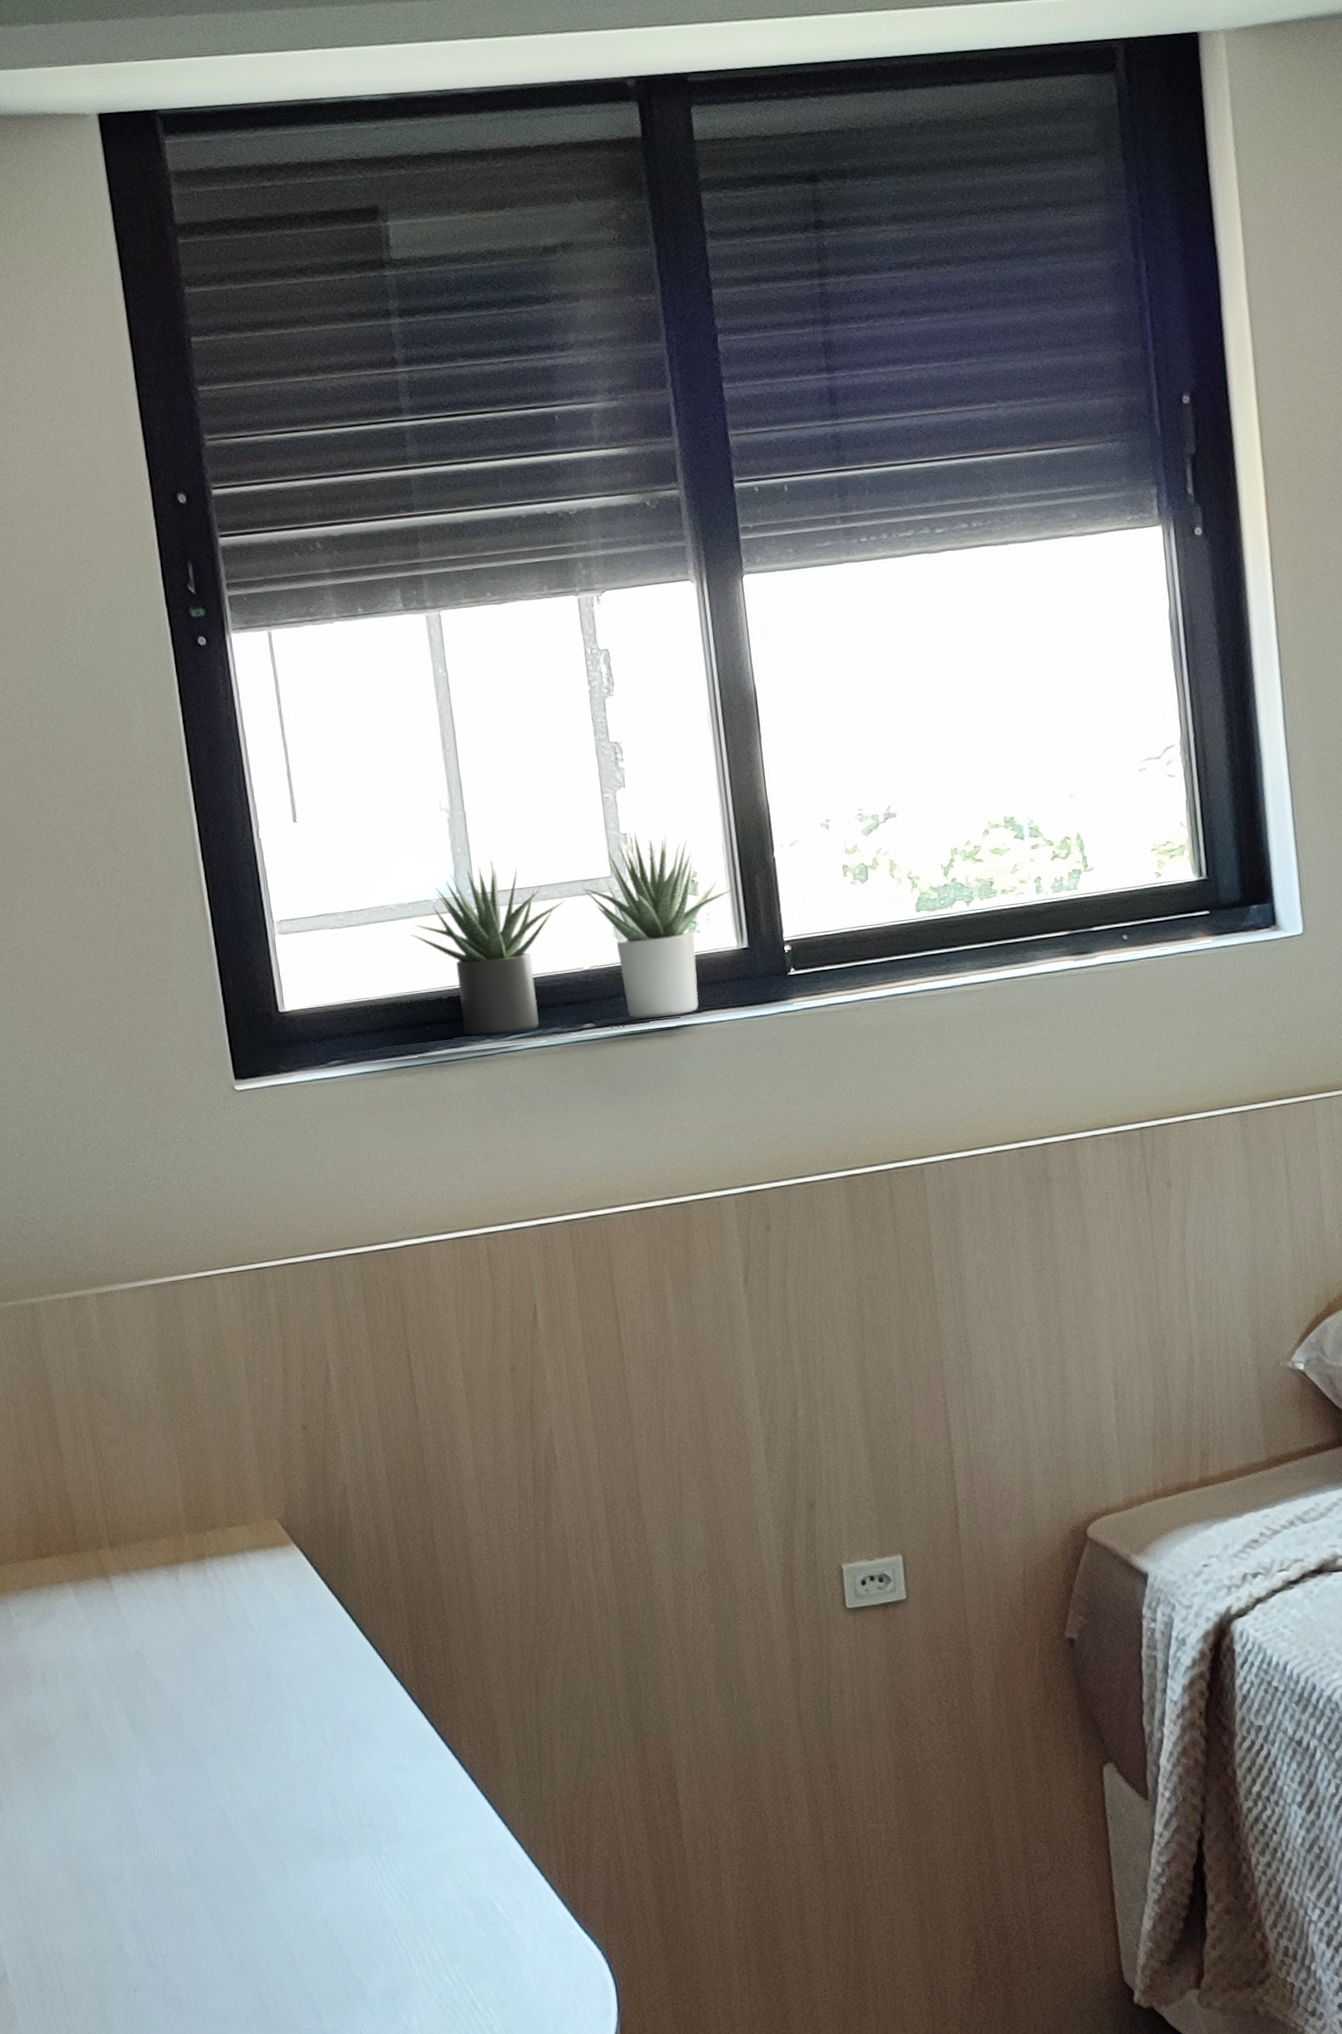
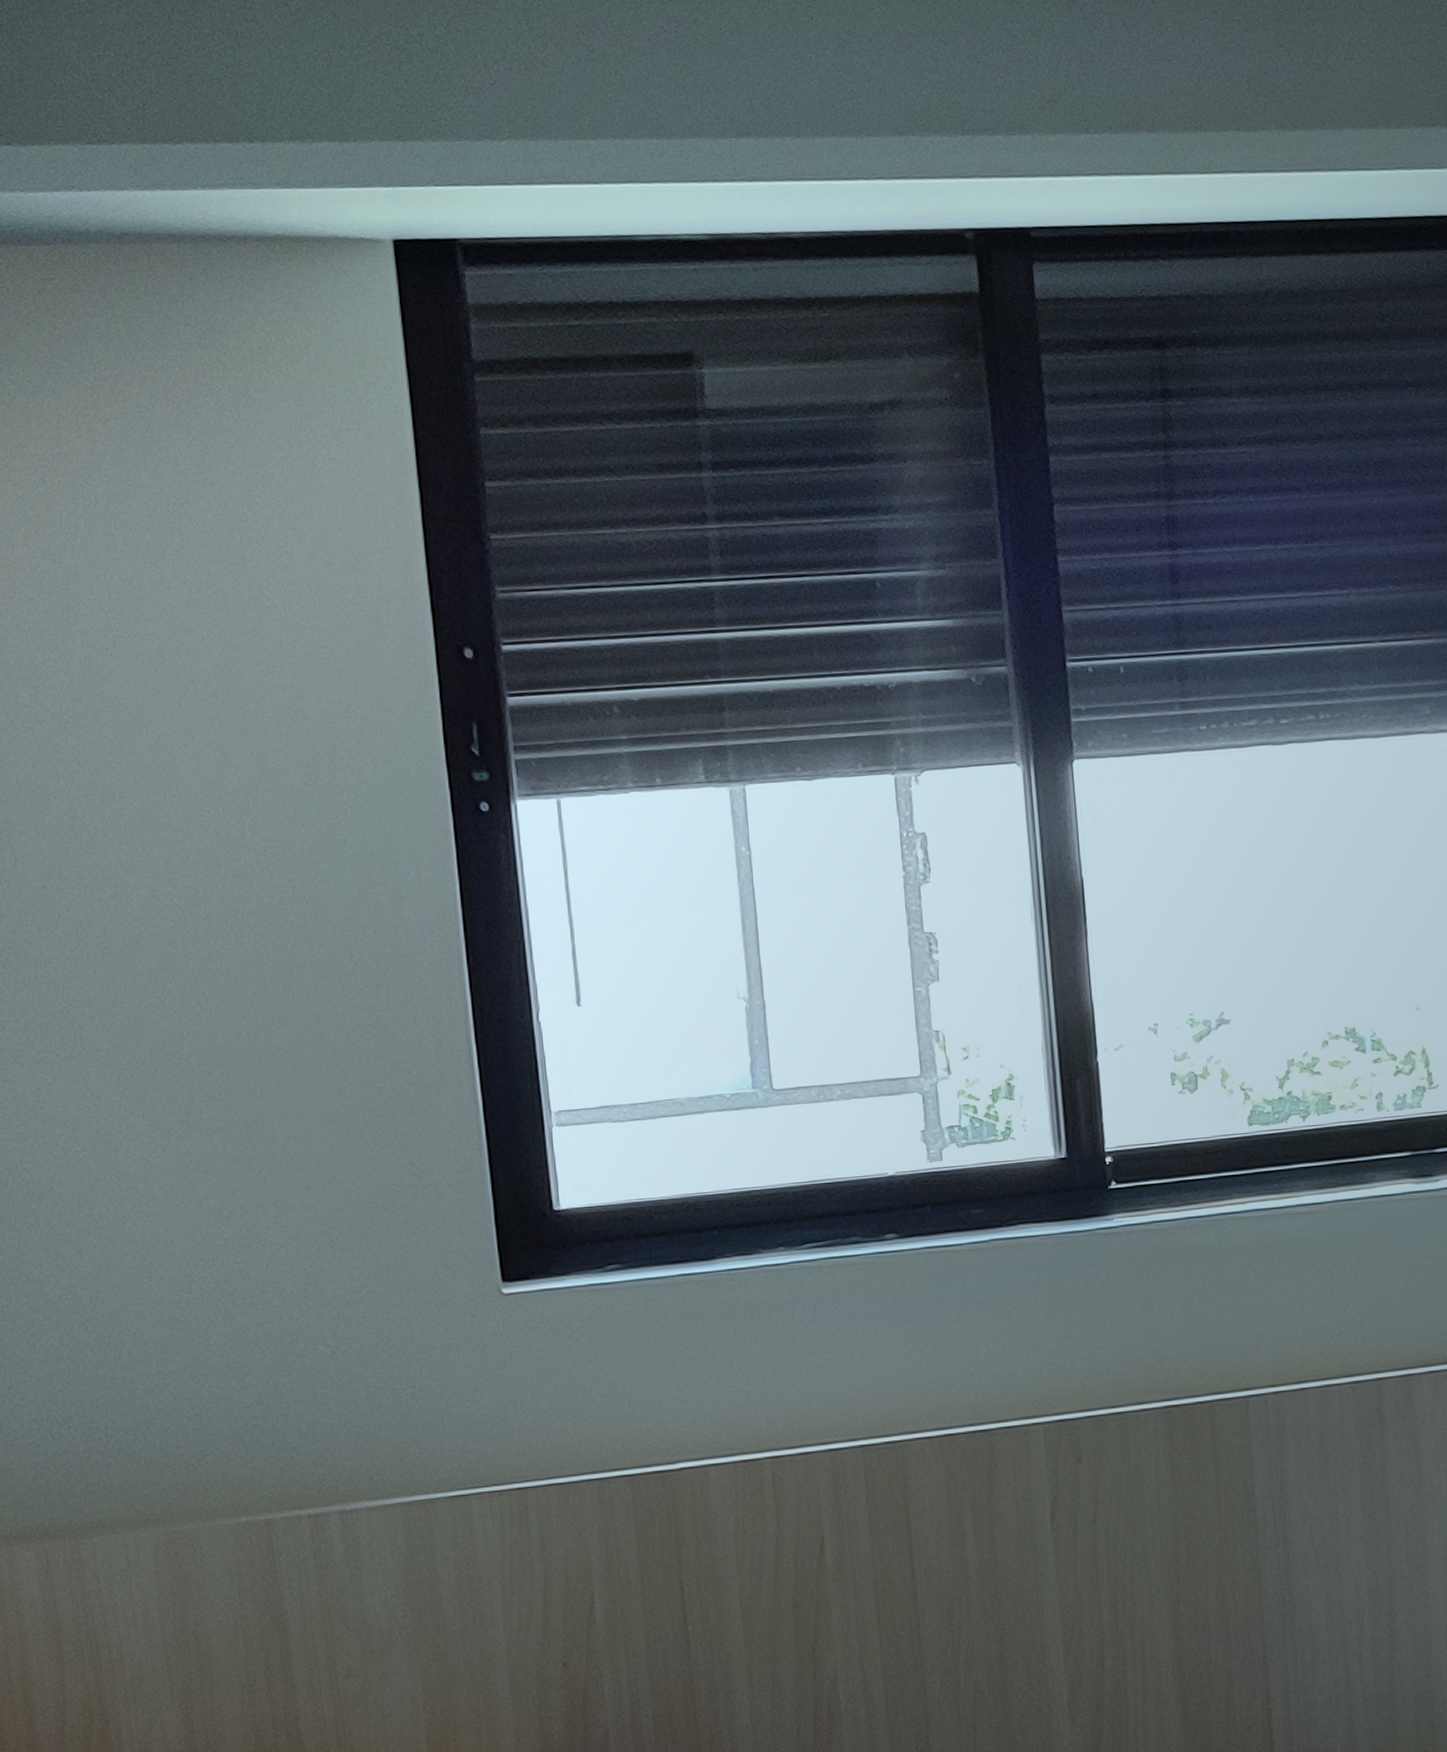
succulent plant: present [410,833,734,1038] -> none [700,1031,1053,1245]

